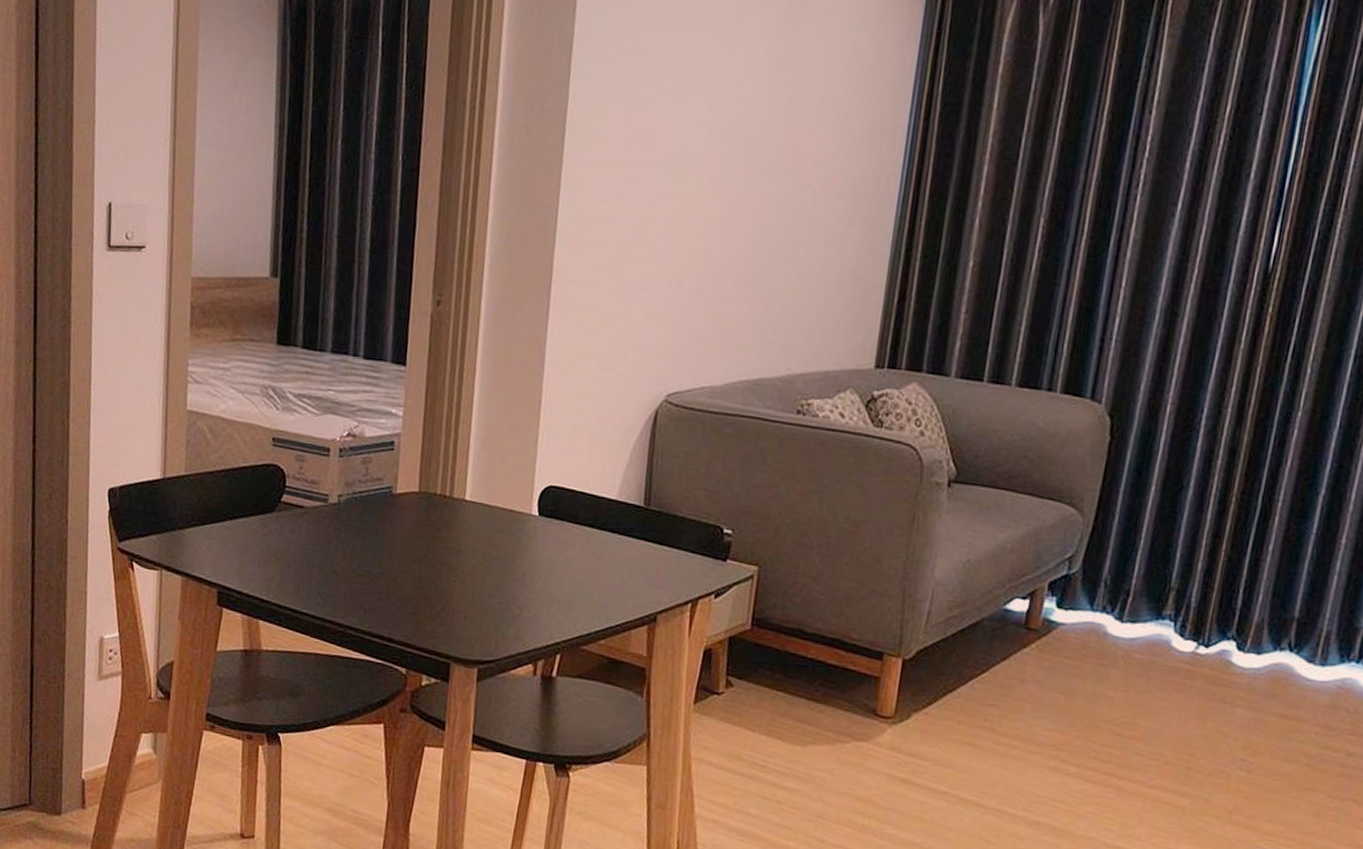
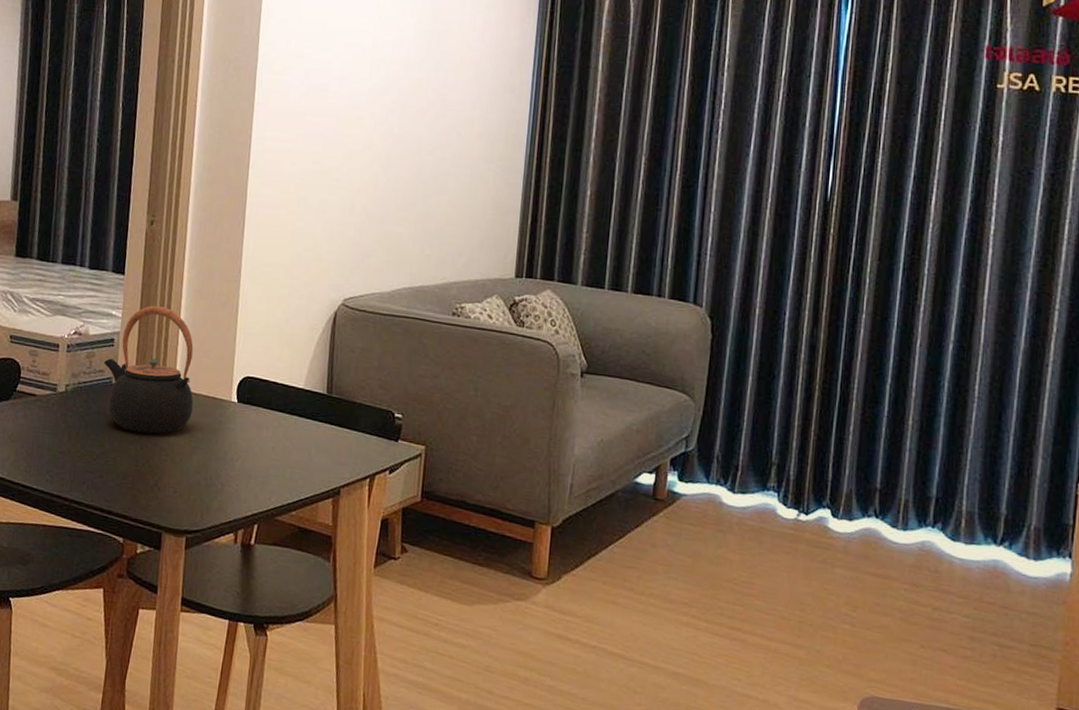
teapot: none [382,402,488,552] -> present [103,305,194,434]

